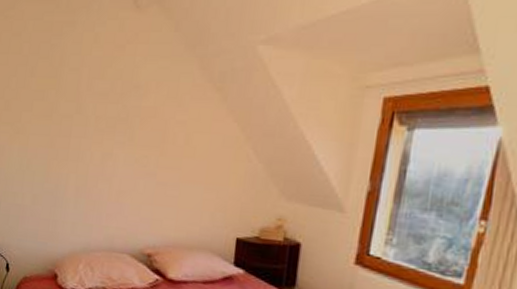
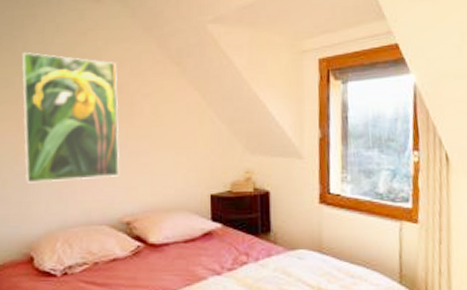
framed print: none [54,63,154,207] -> present [22,52,120,183]

